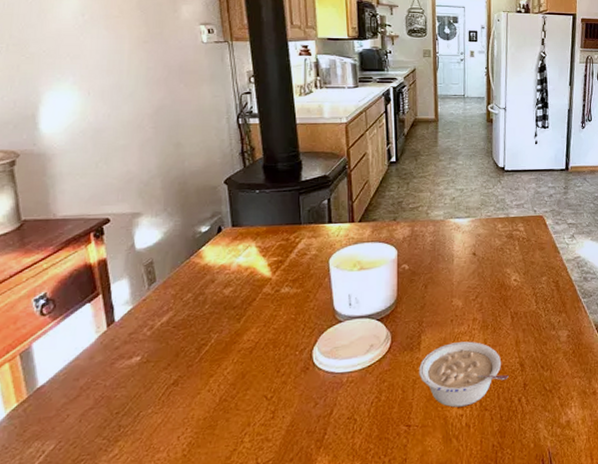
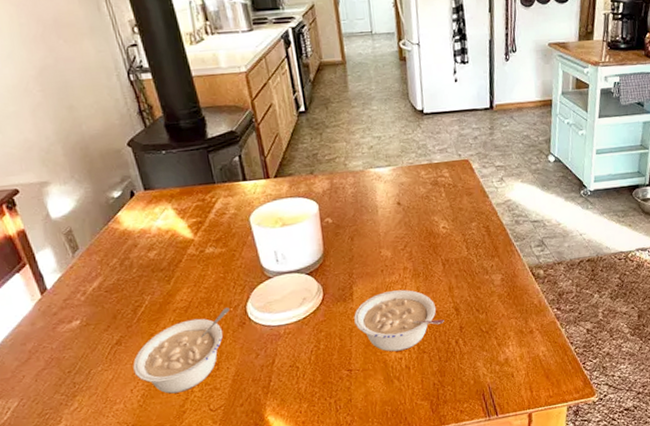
legume: none [185,351,295,444] -> present [133,307,230,394]

